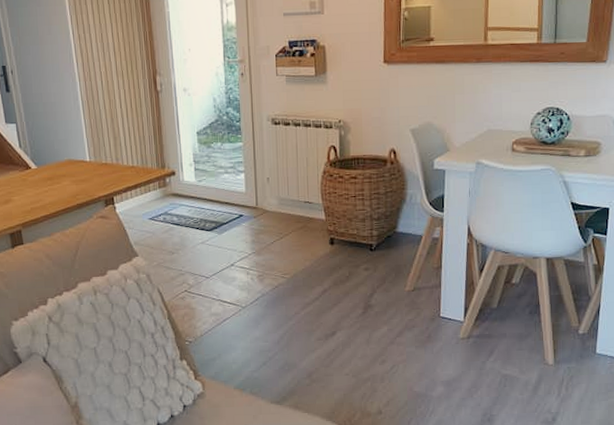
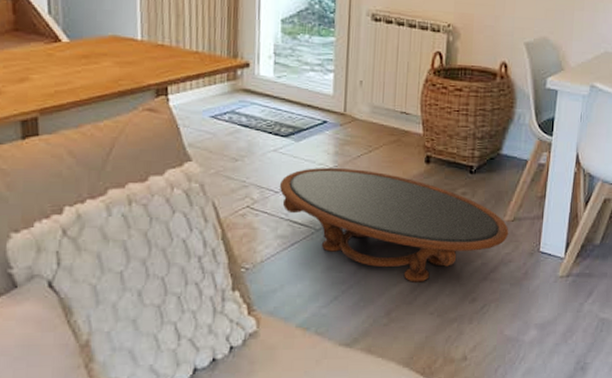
coffee table: none [210,254,410,348] -> present [280,168,509,282]

